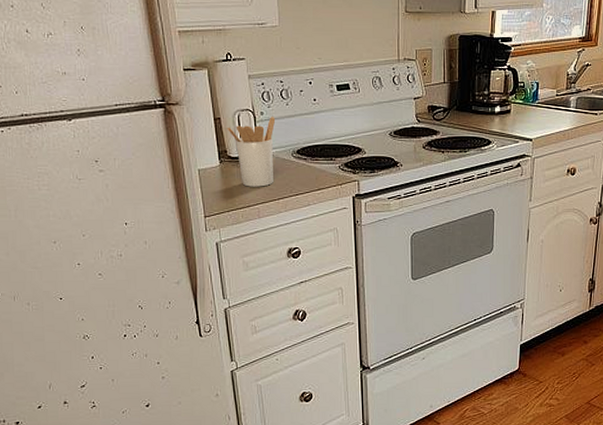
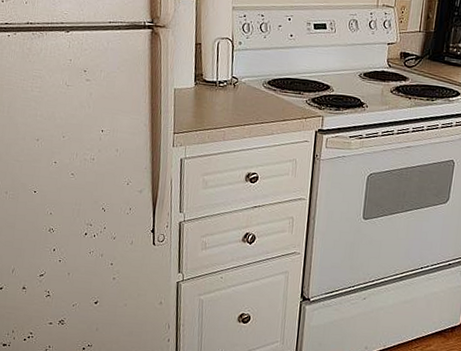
utensil holder: present [227,117,276,187] -> none [206,47,252,112]

